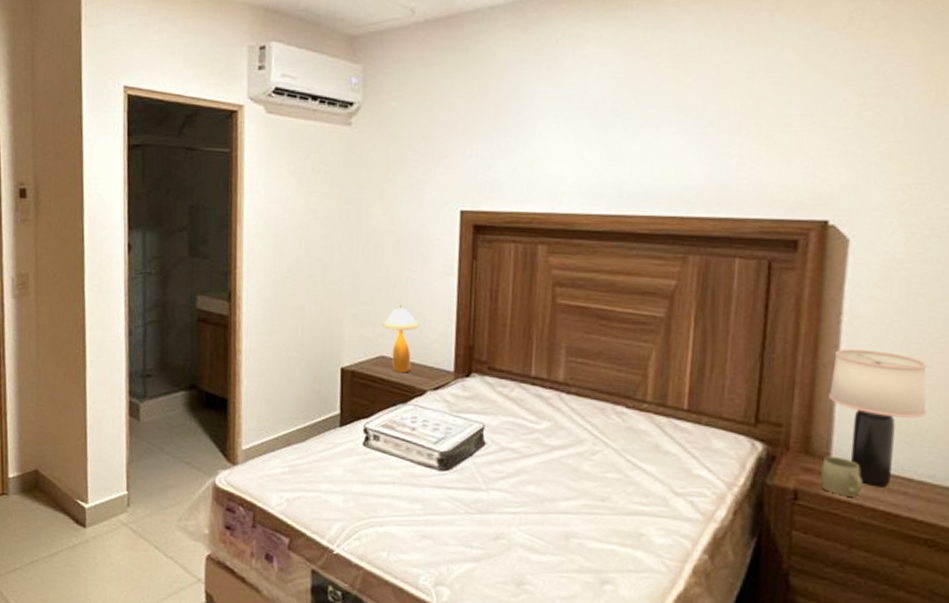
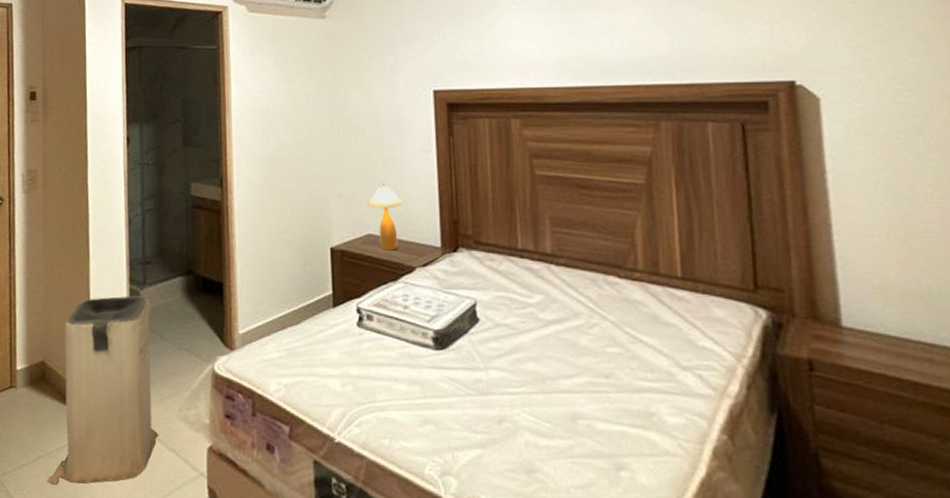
laundry basket: none [40,408,157,588] -> present [46,296,159,485]
mug: present [820,456,864,498] -> none [833,322,883,367]
table lamp: present [829,349,928,488] -> none [825,208,937,355]

